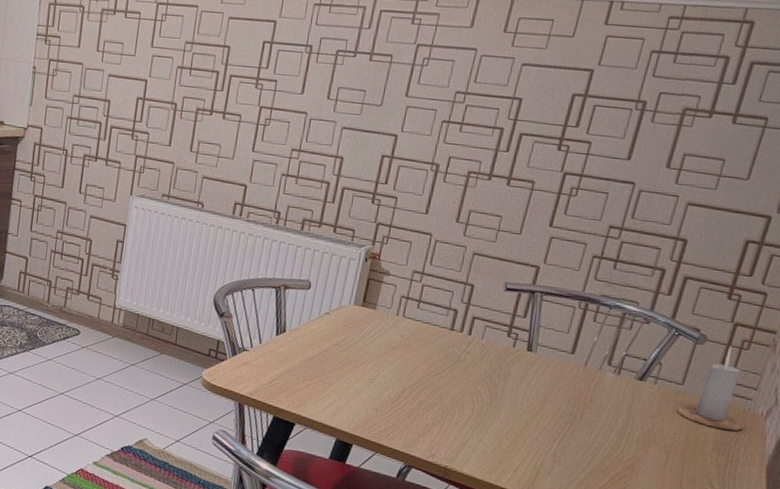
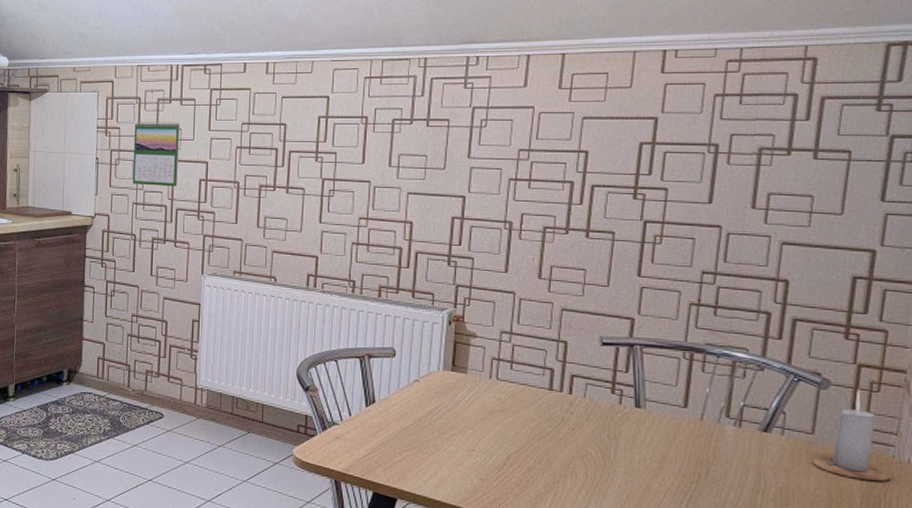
calendar: none [68,32,123,104] -> present [132,121,180,187]

